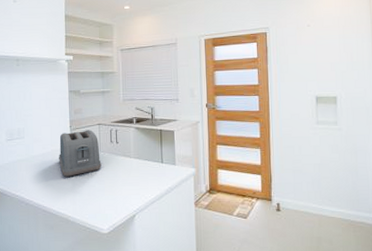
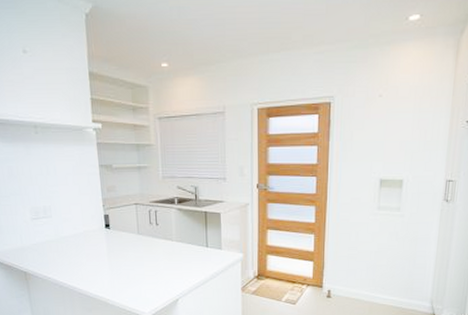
toaster: present [59,130,102,177] -> none [92,210,141,260]

